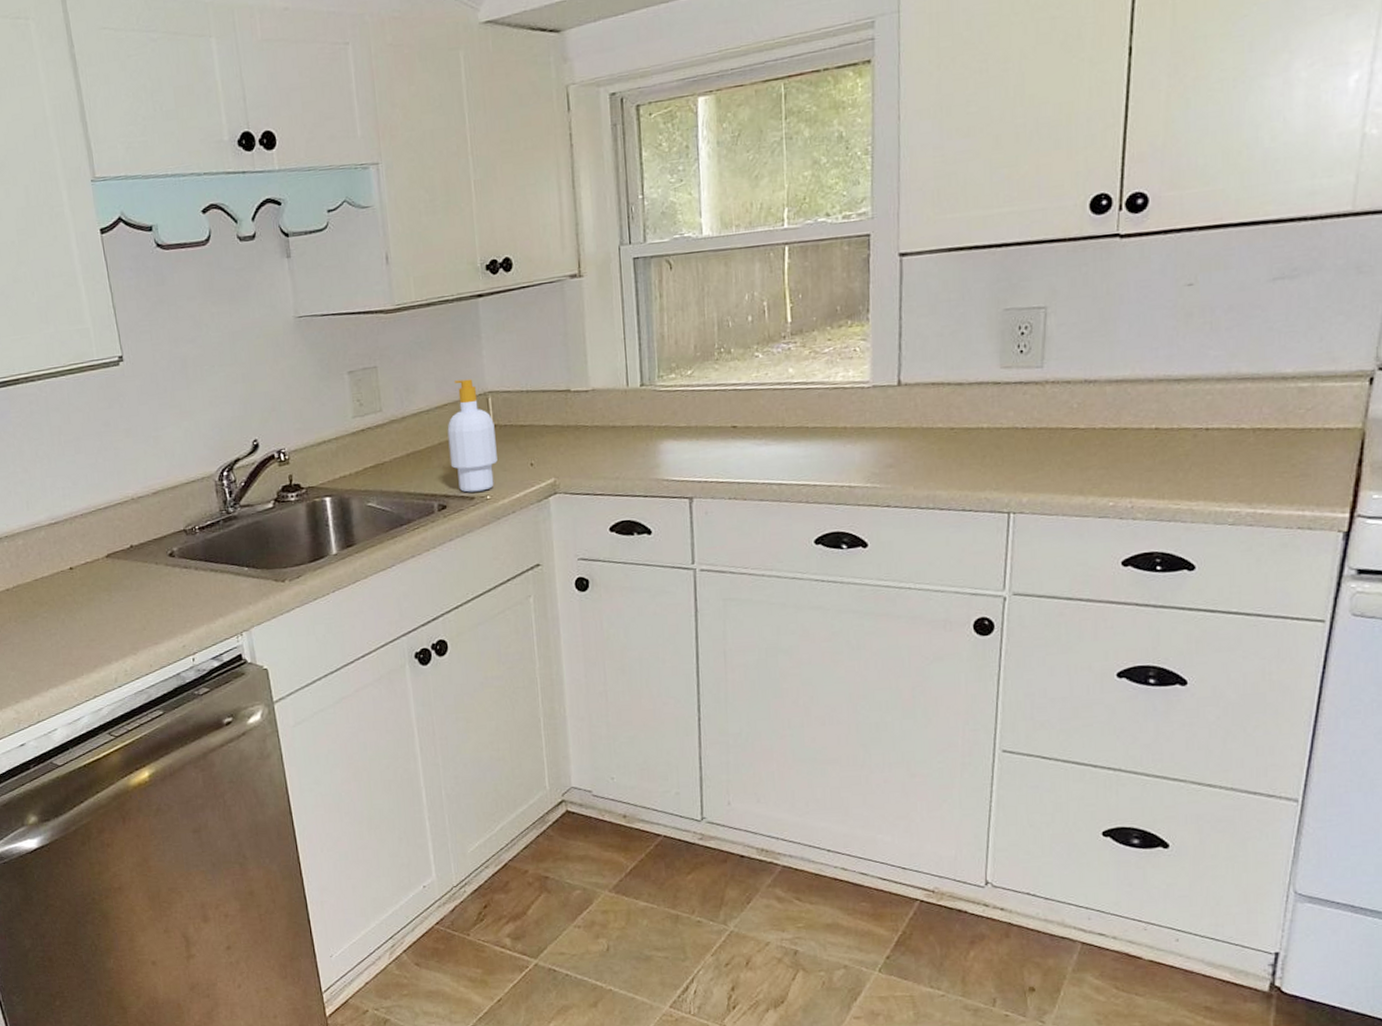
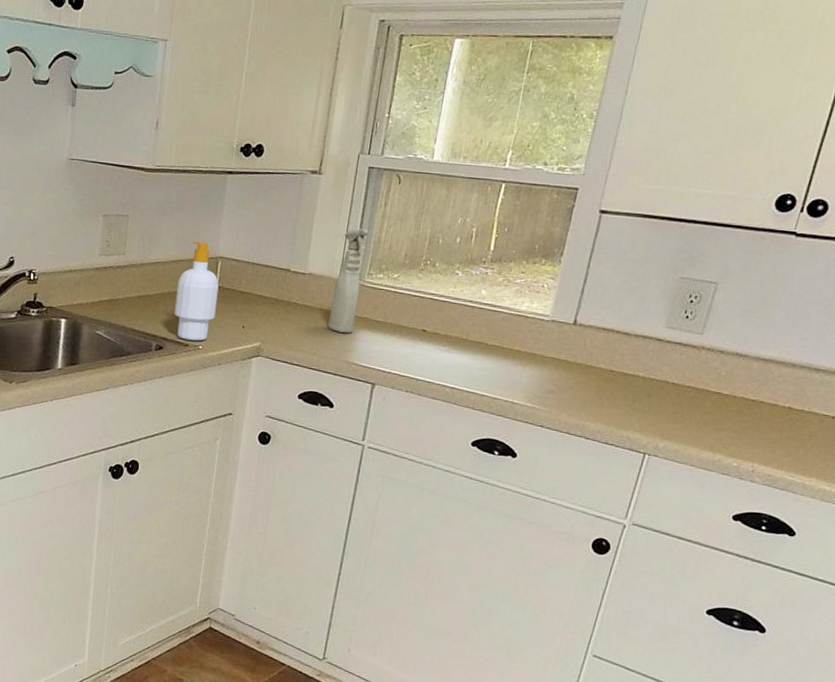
spray bottle: none [622,327,656,449] -> present [328,228,368,333]

